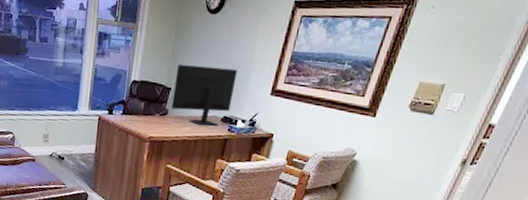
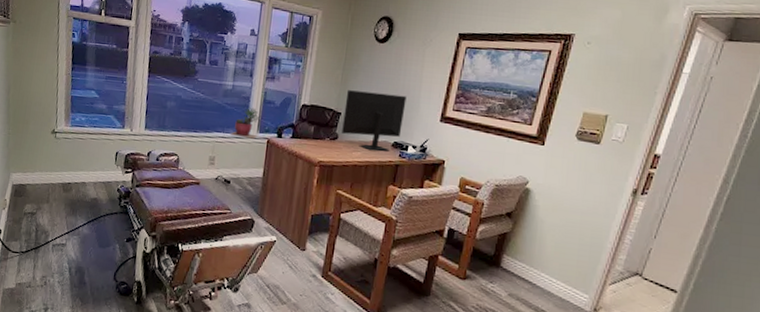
succulent plant: none [62,84,91,116] -> present [230,107,260,139]

